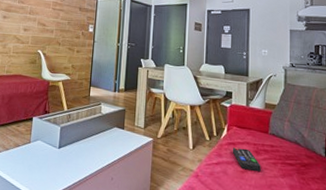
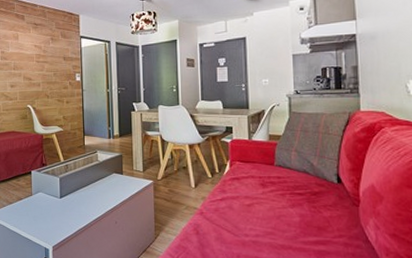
remote control: present [232,147,261,171] -> none [236,182,268,203]

